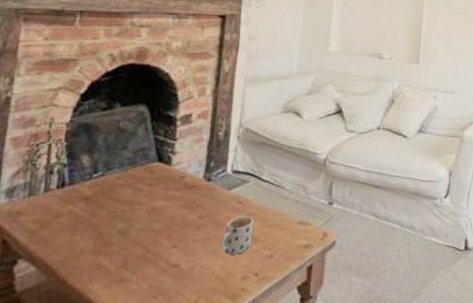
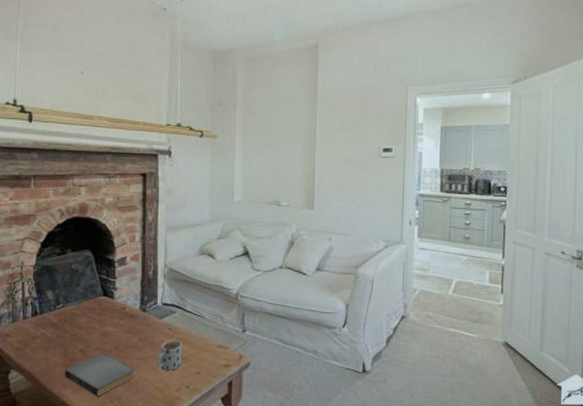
book: none [94,235,190,291] -> present [64,353,135,397]

